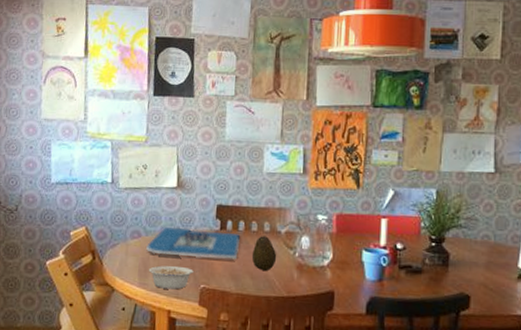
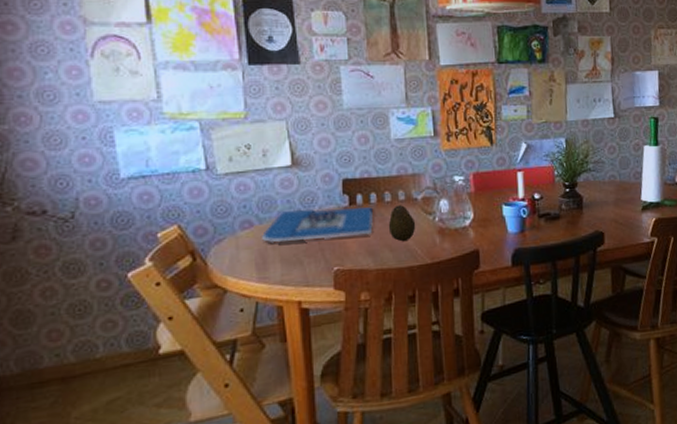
legume: present [148,265,199,290] -> none [268,251,330,280]

